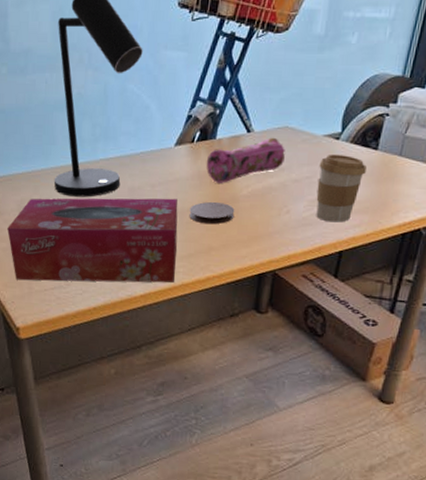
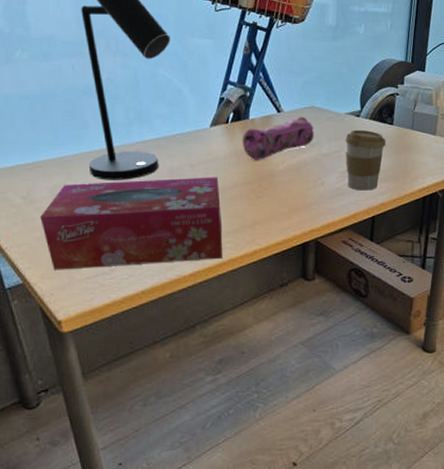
coaster: present [189,201,235,225] -> none [230,177,274,200]

